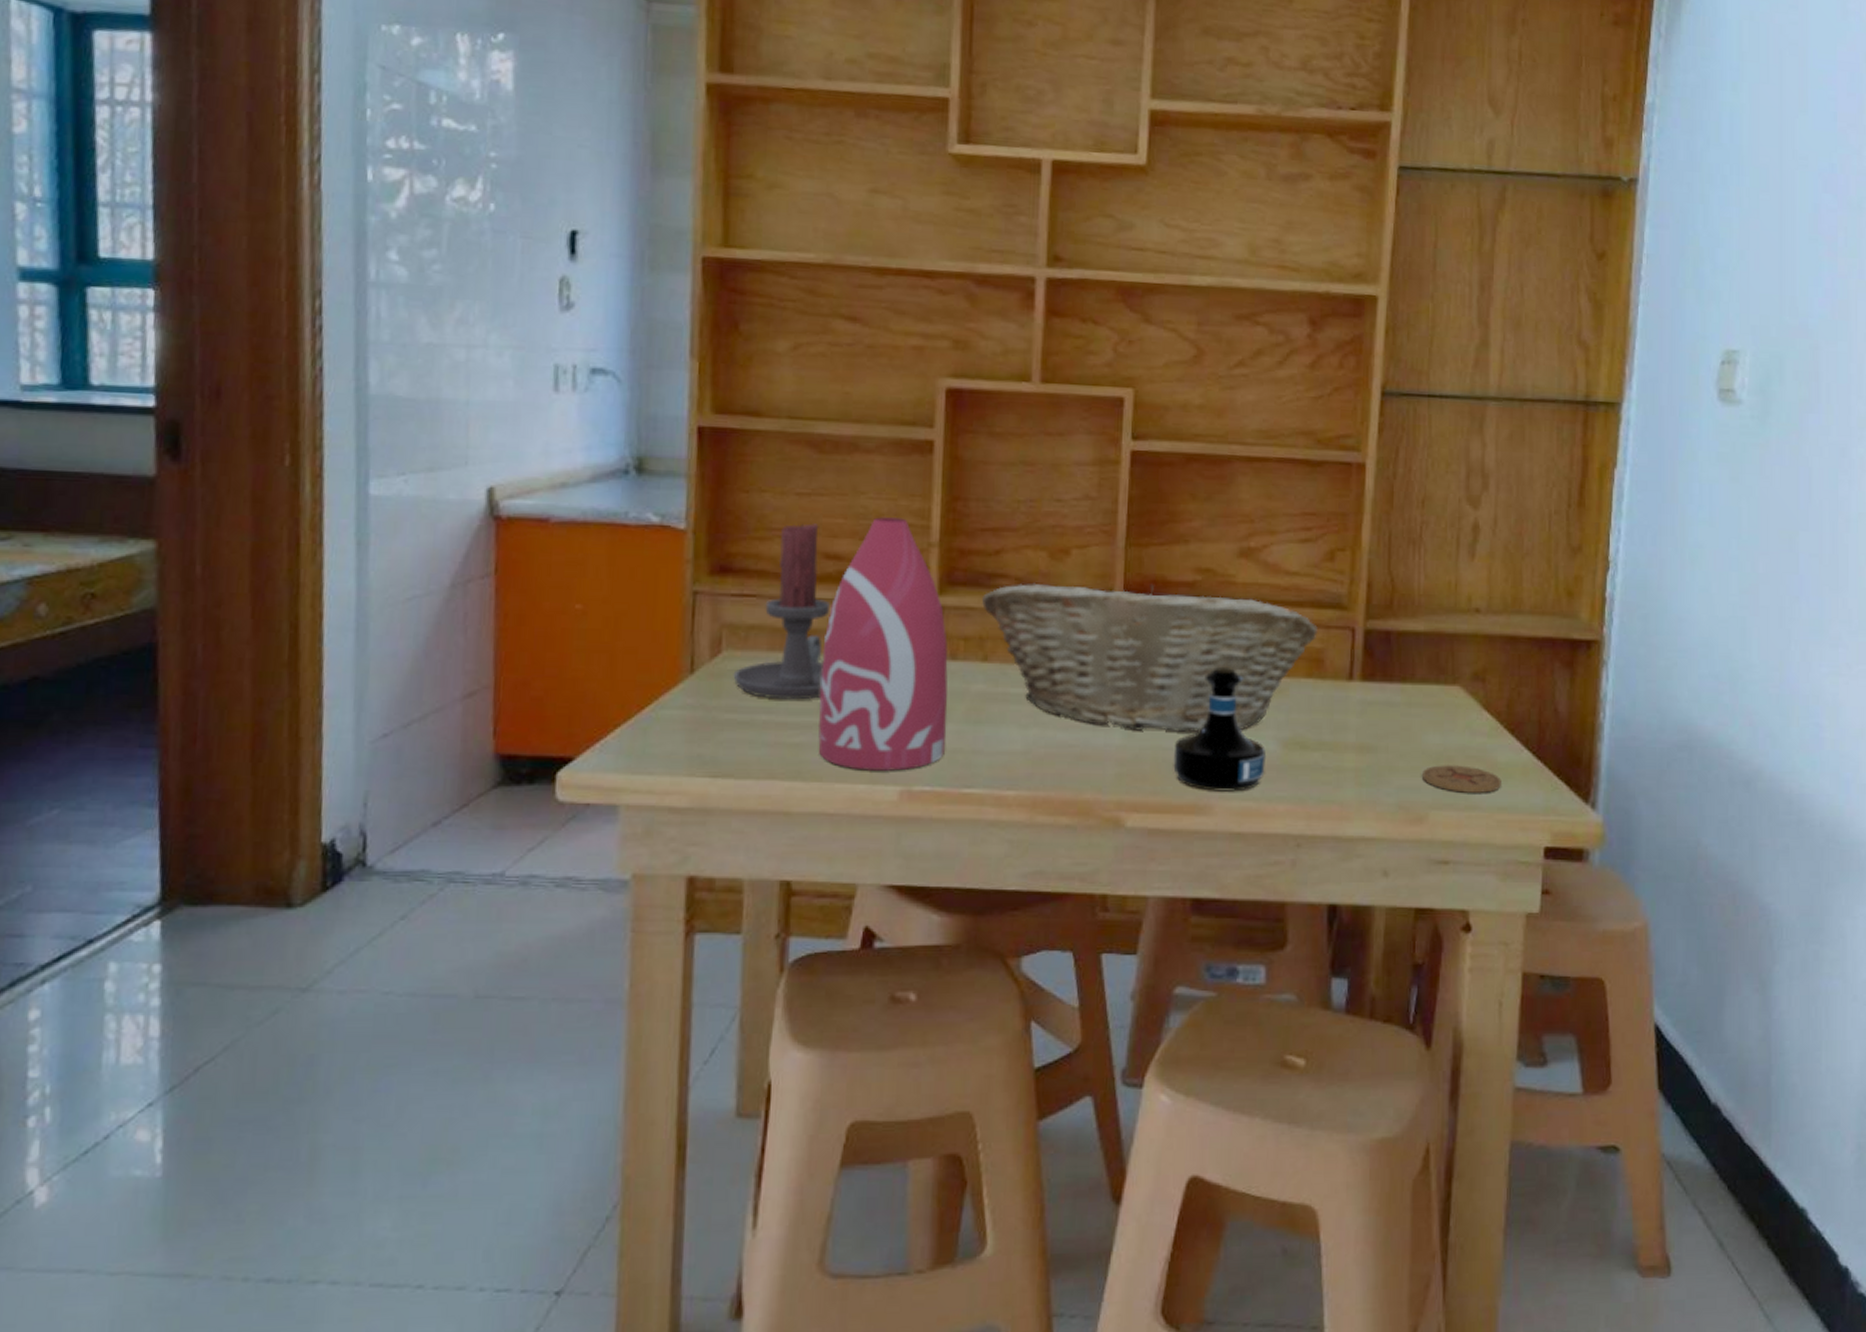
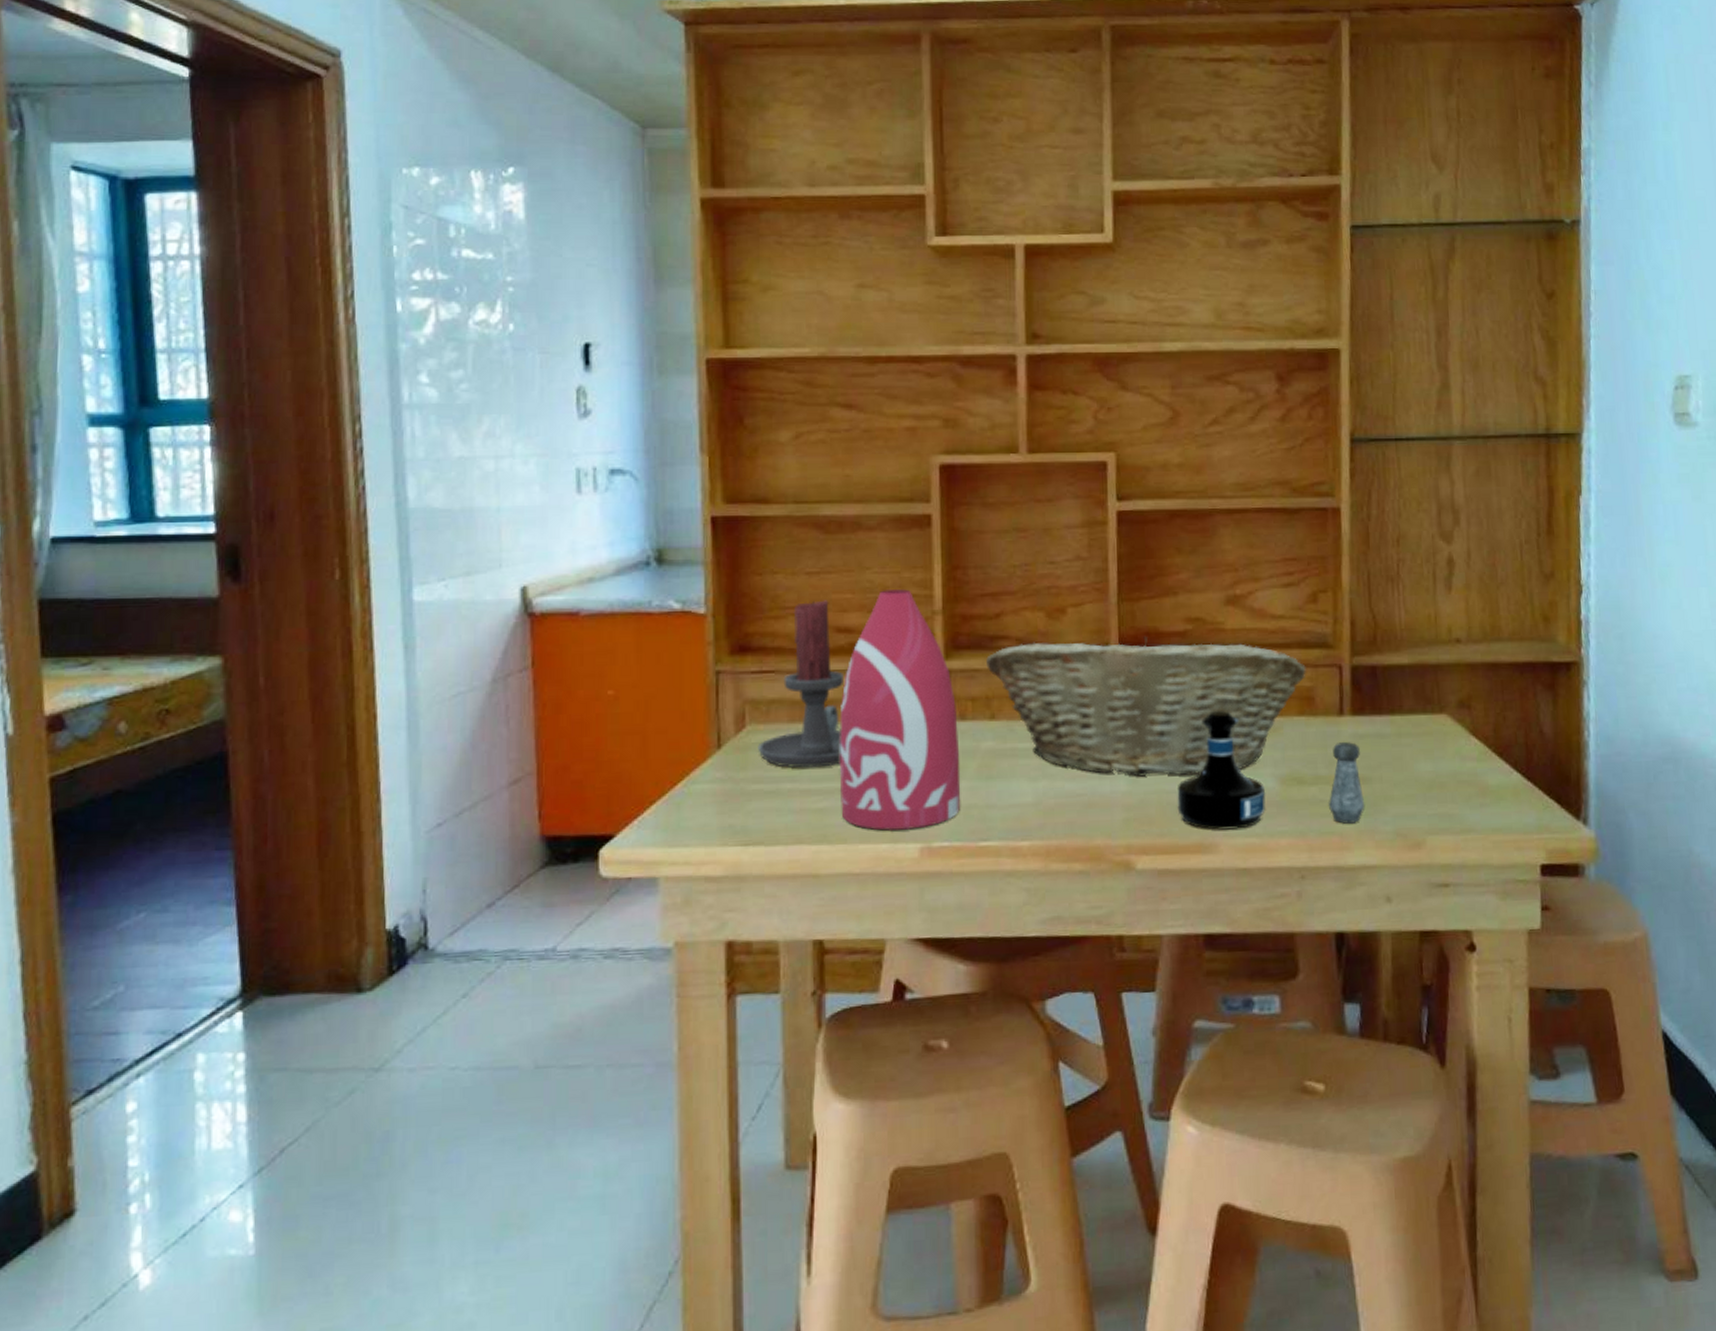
salt shaker: none [1331,708,1369,793] -> present [1329,742,1365,824]
coaster: present [1423,765,1501,794] -> none [1417,790,1494,817]

